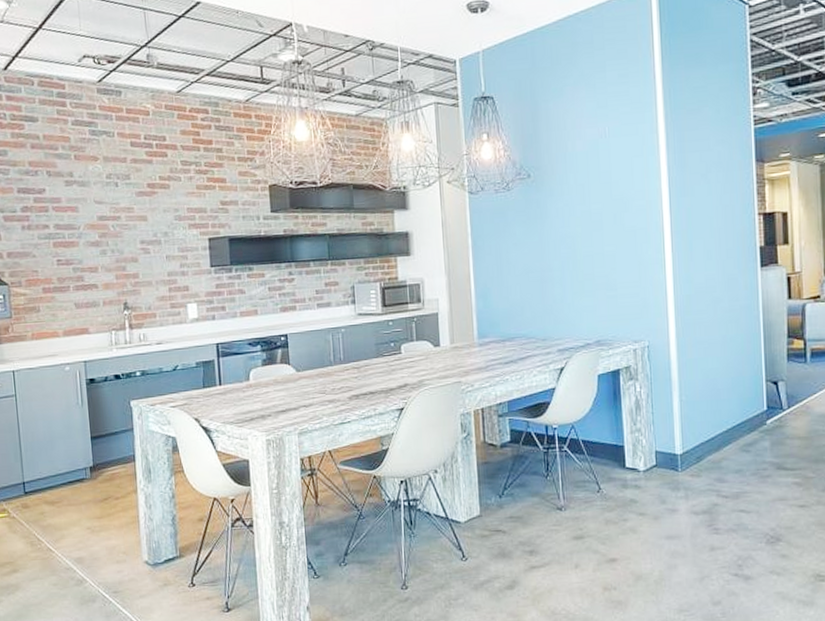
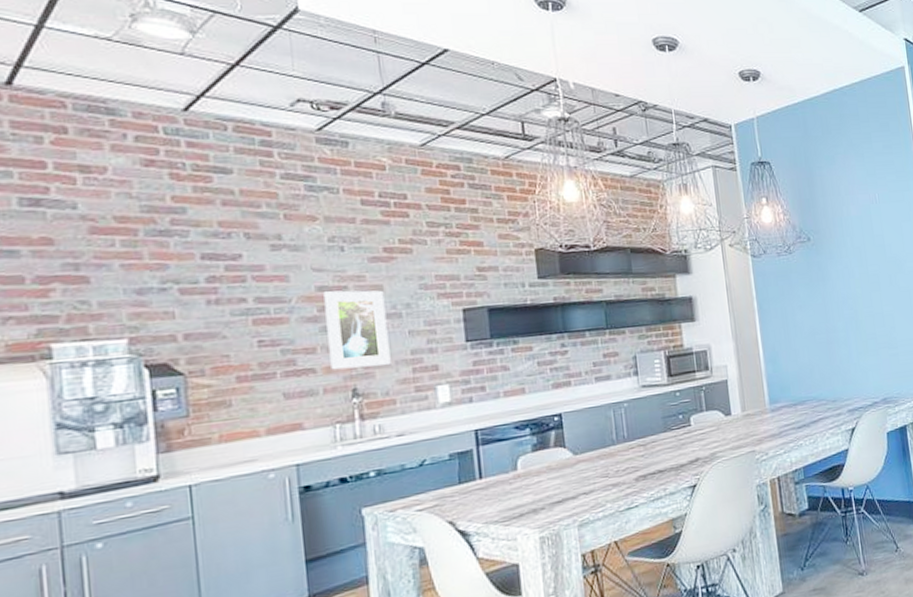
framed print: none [103,220,153,287] -> present [323,290,391,370]

